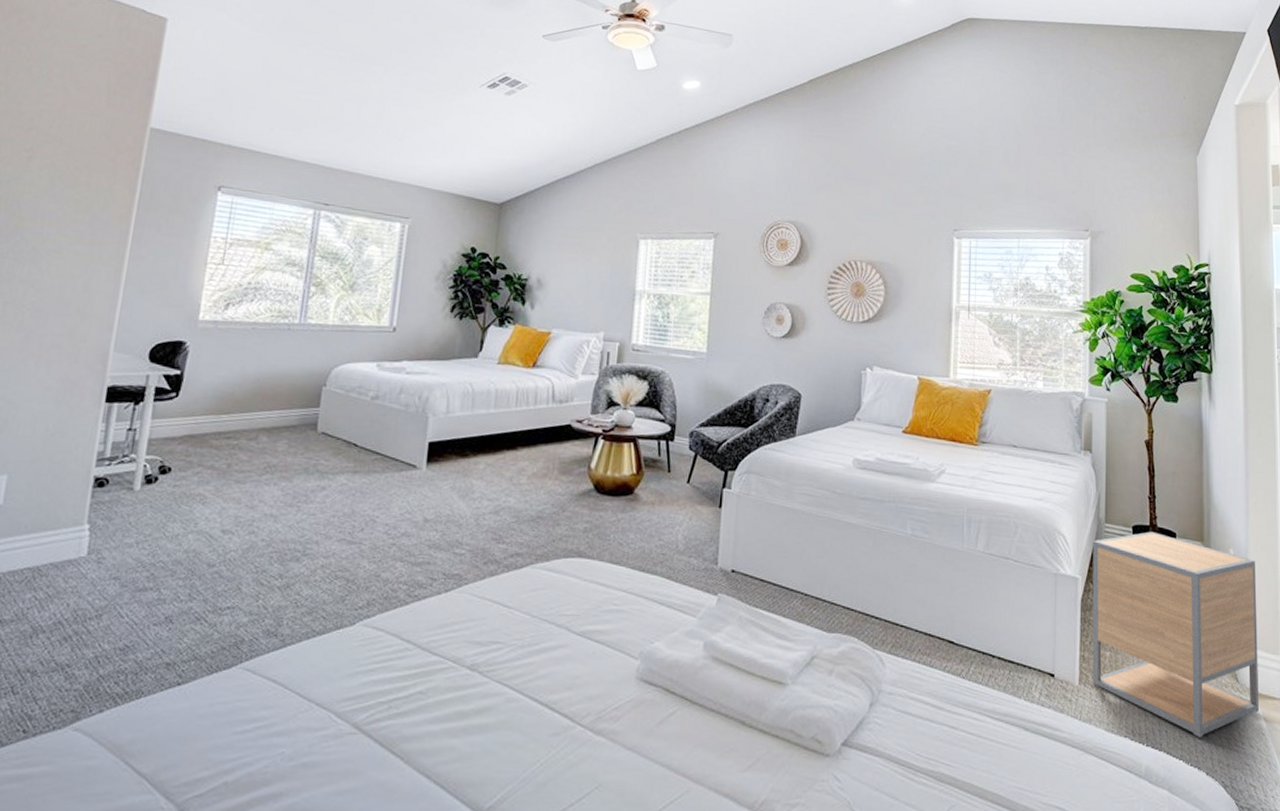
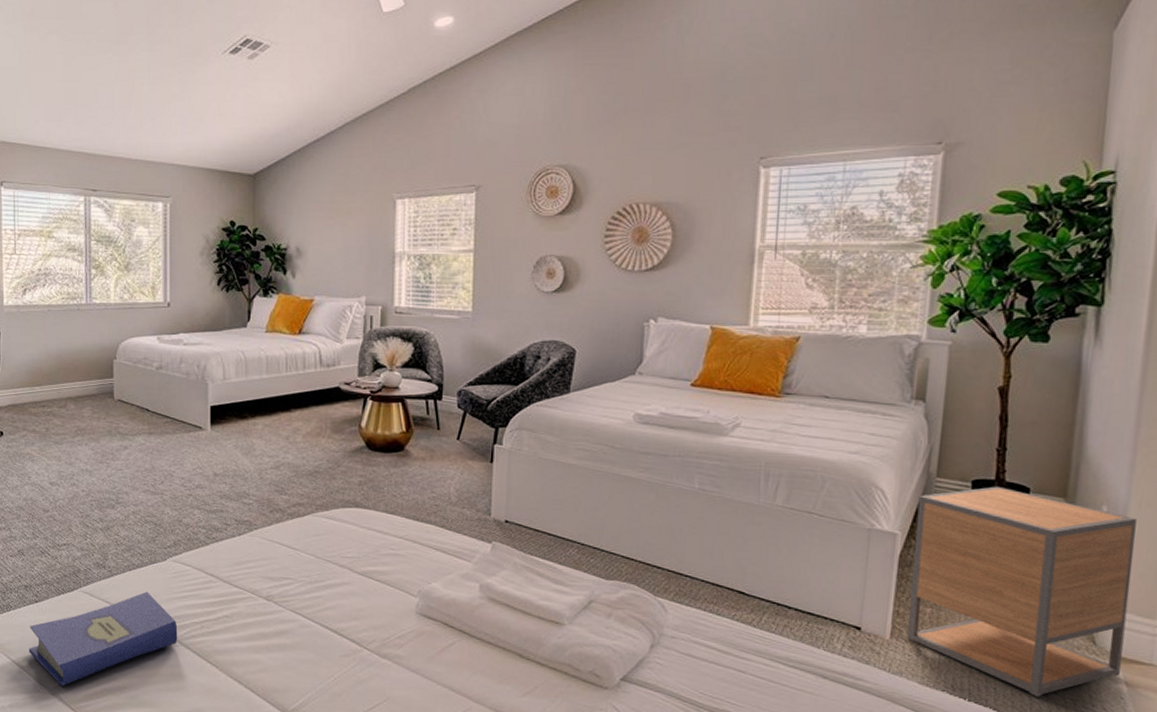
hardcover book: none [156,665,359,798] -> present [28,591,178,686]

